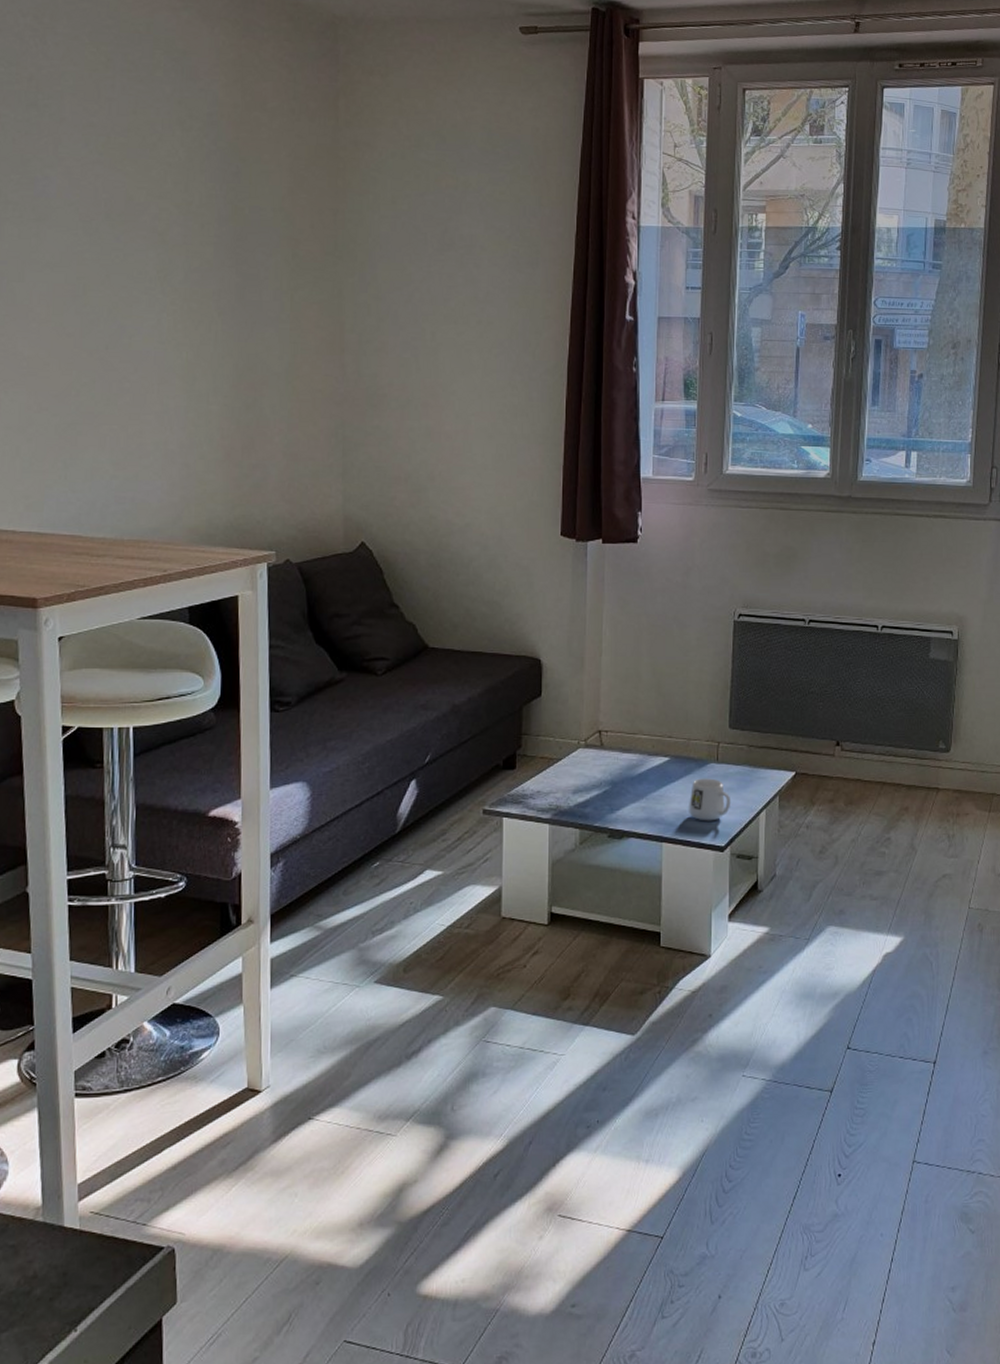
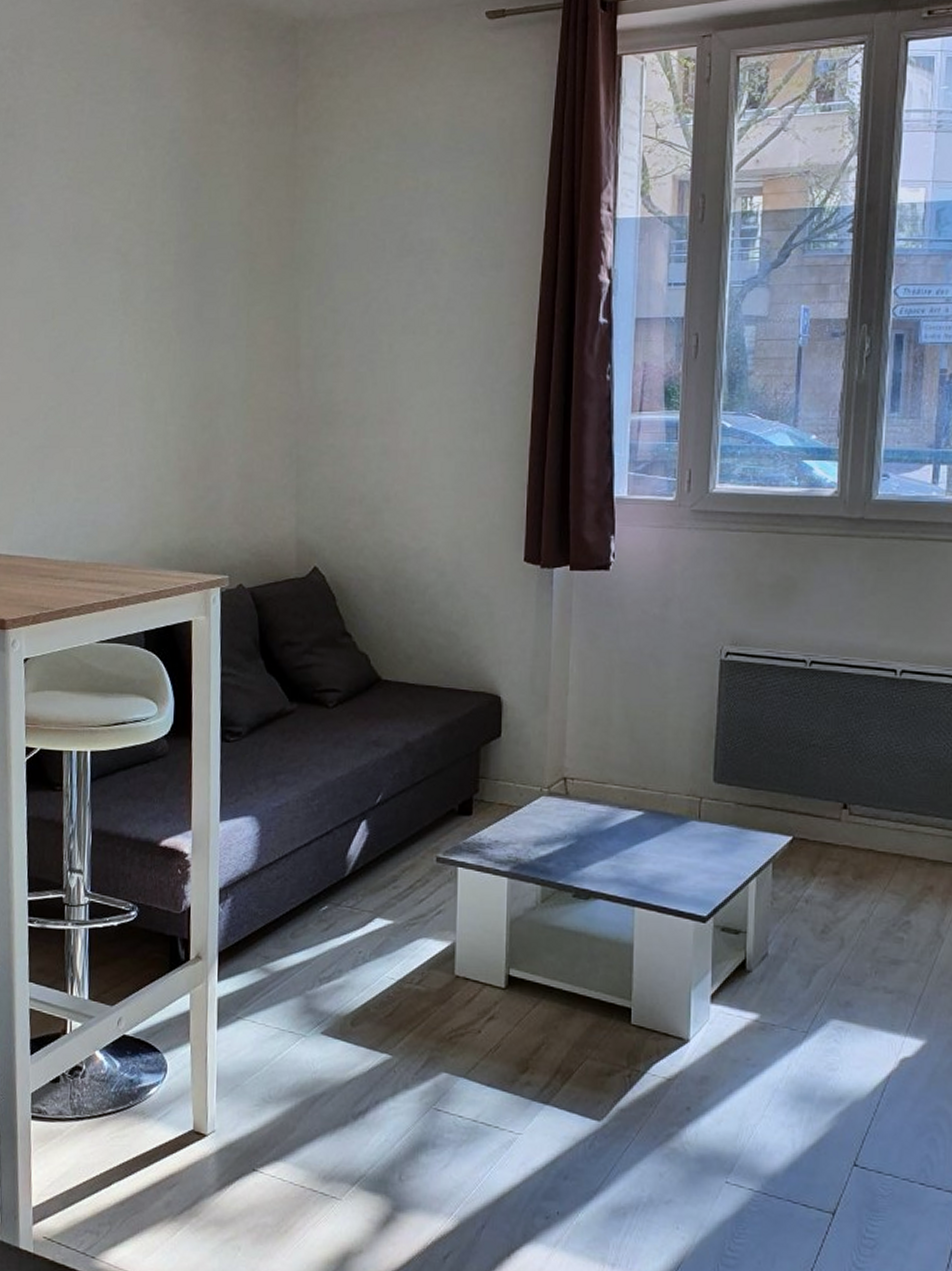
mug: present [688,778,731,821] -> none [664,837,715,887]

